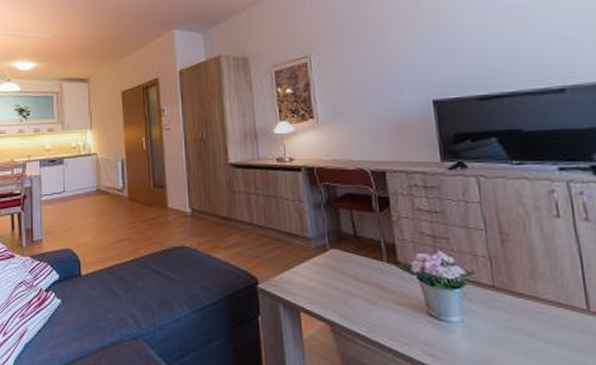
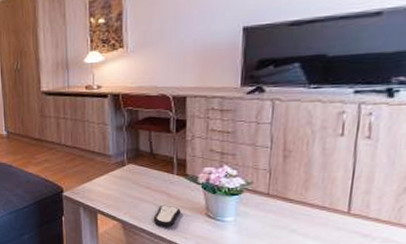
remote control: none [366,300,398,330] -> present [153,205,181,227]

